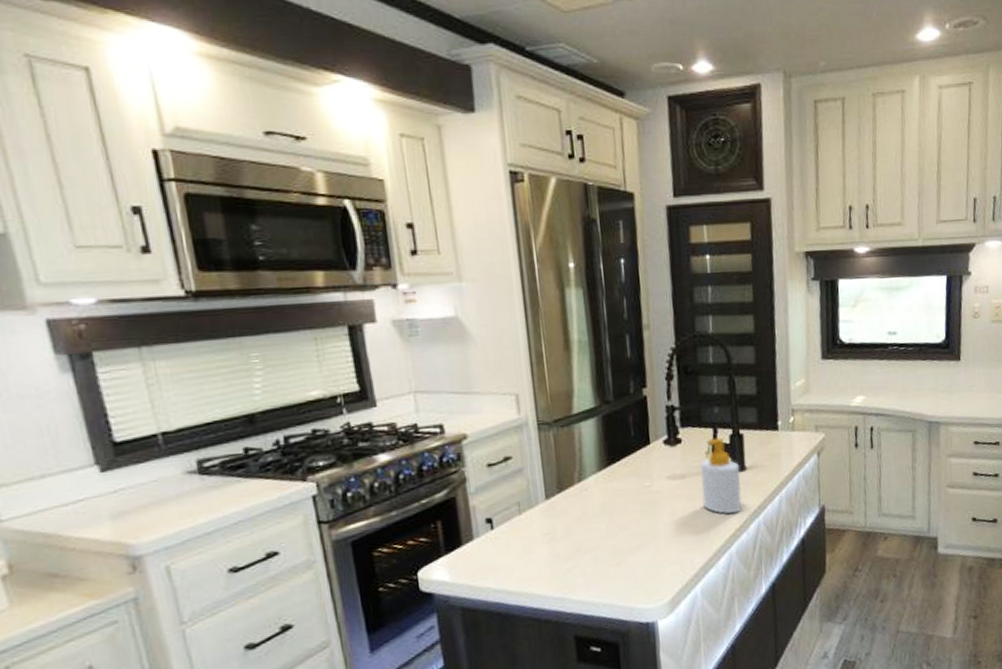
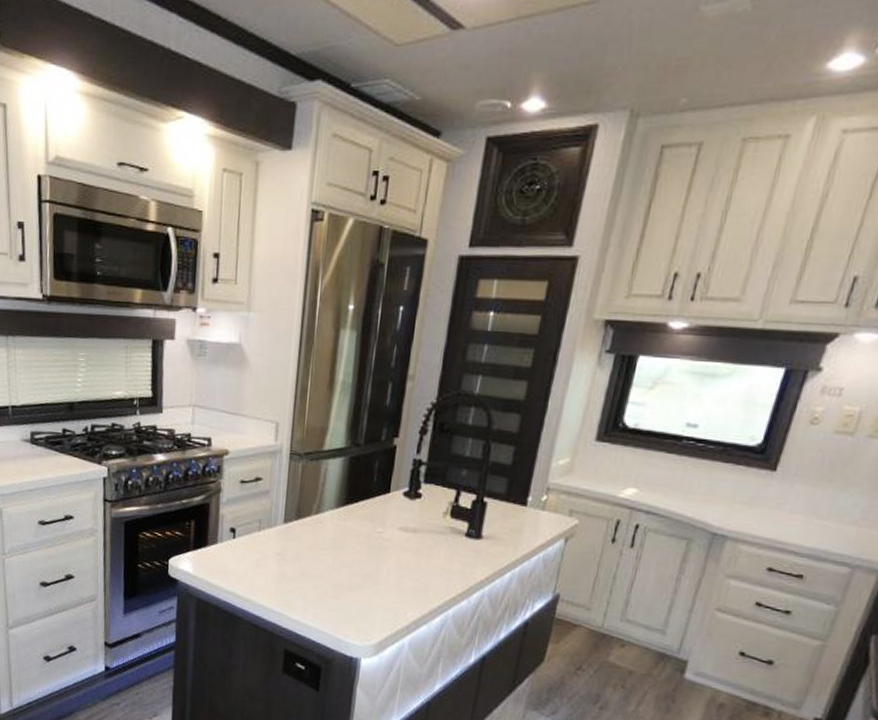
soap bottle: present [699,437,742,514] -> none [429,500,476,579]

